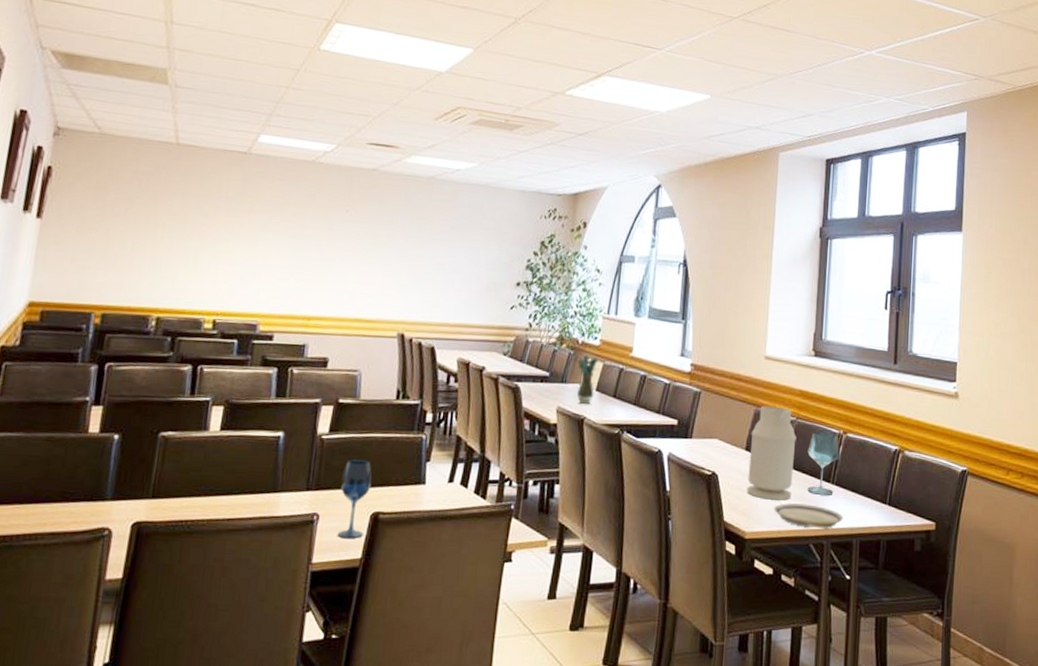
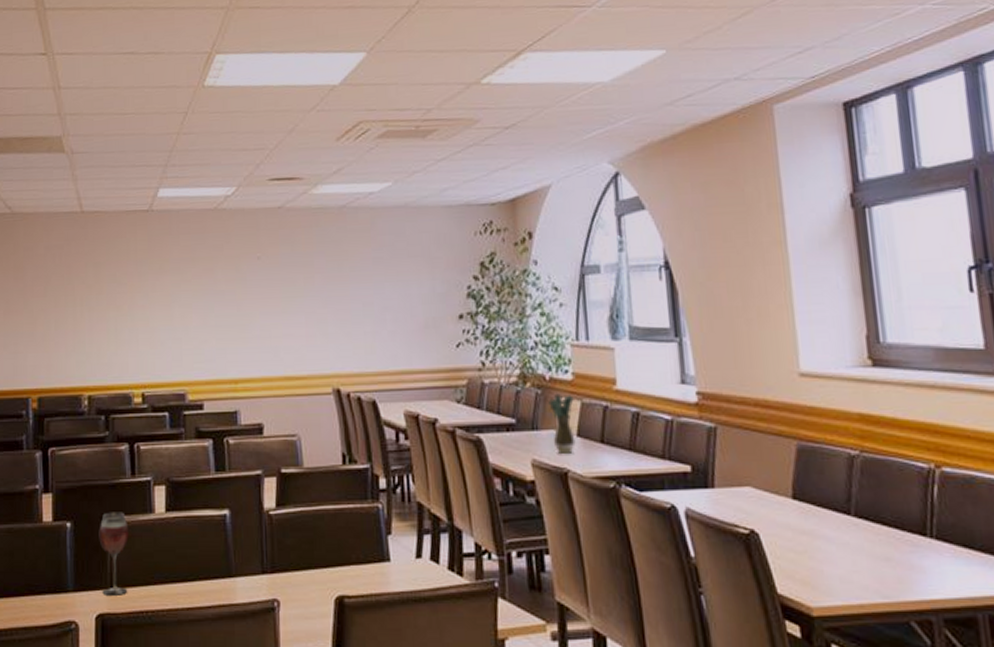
wineglass: none [142,427,180,505] -> present [99,512,129,595]
wineglass: present [337,460,372,538] -> none [297,537,330,626]
water jug: present [746,405,797,500] -> none [796,438,871,563]
plate: present [774,503,843,528] -> none [847,567,957,599]
wine glass: present [807,431,841,495] -> none [884,467,937,554]

